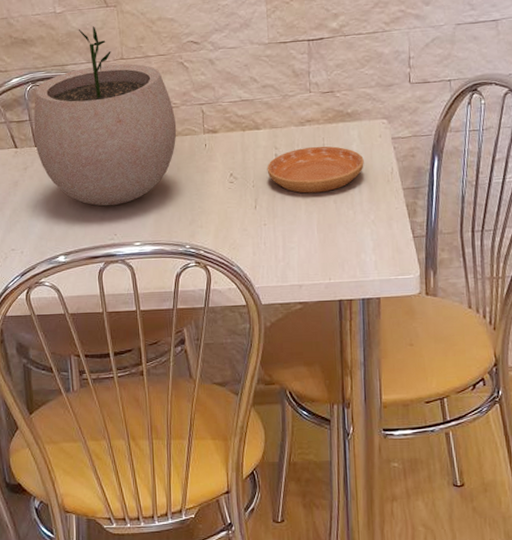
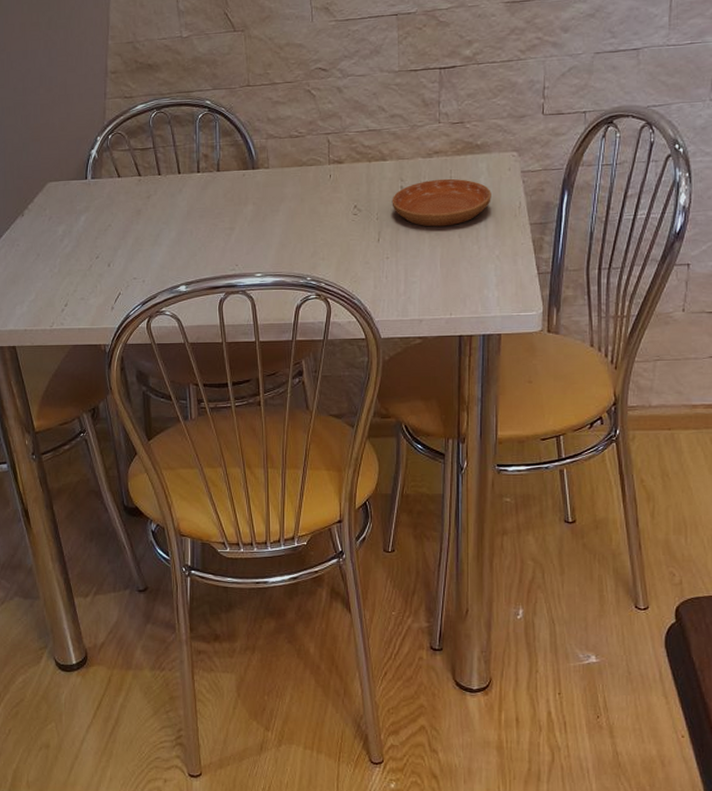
plant pot: present [33,26,177,206] -> none [157,51,302,237]

